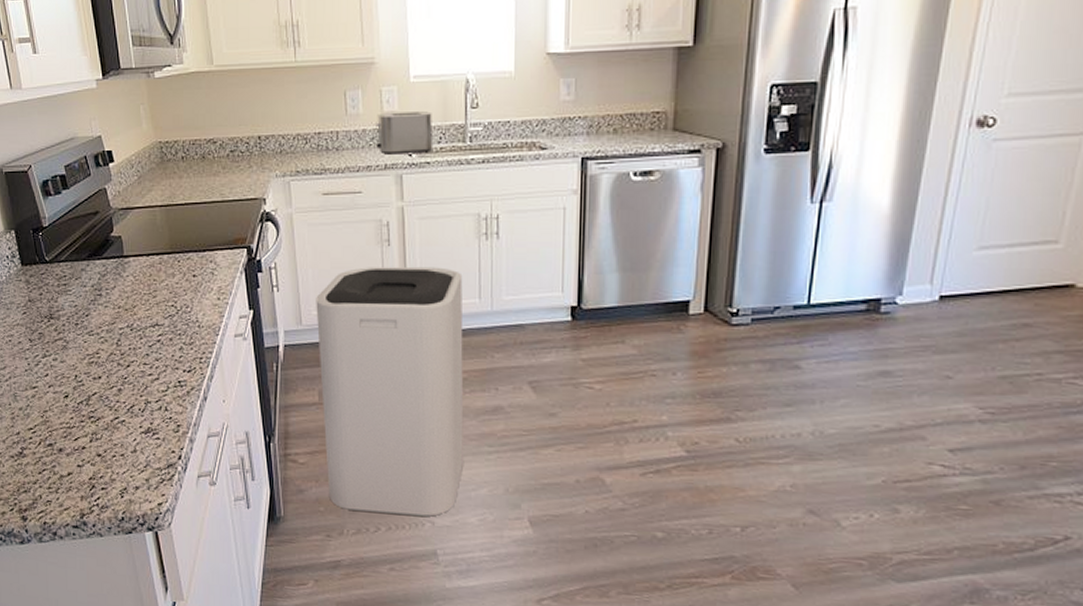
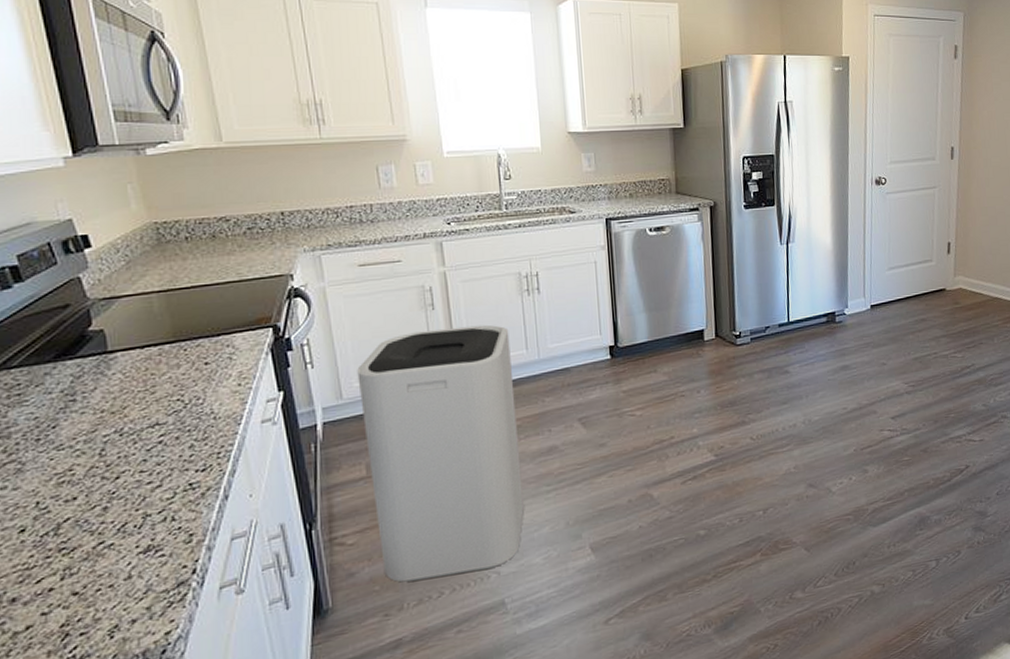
toaster: present [375,111,434,155] -> none [411,183,471,224]

